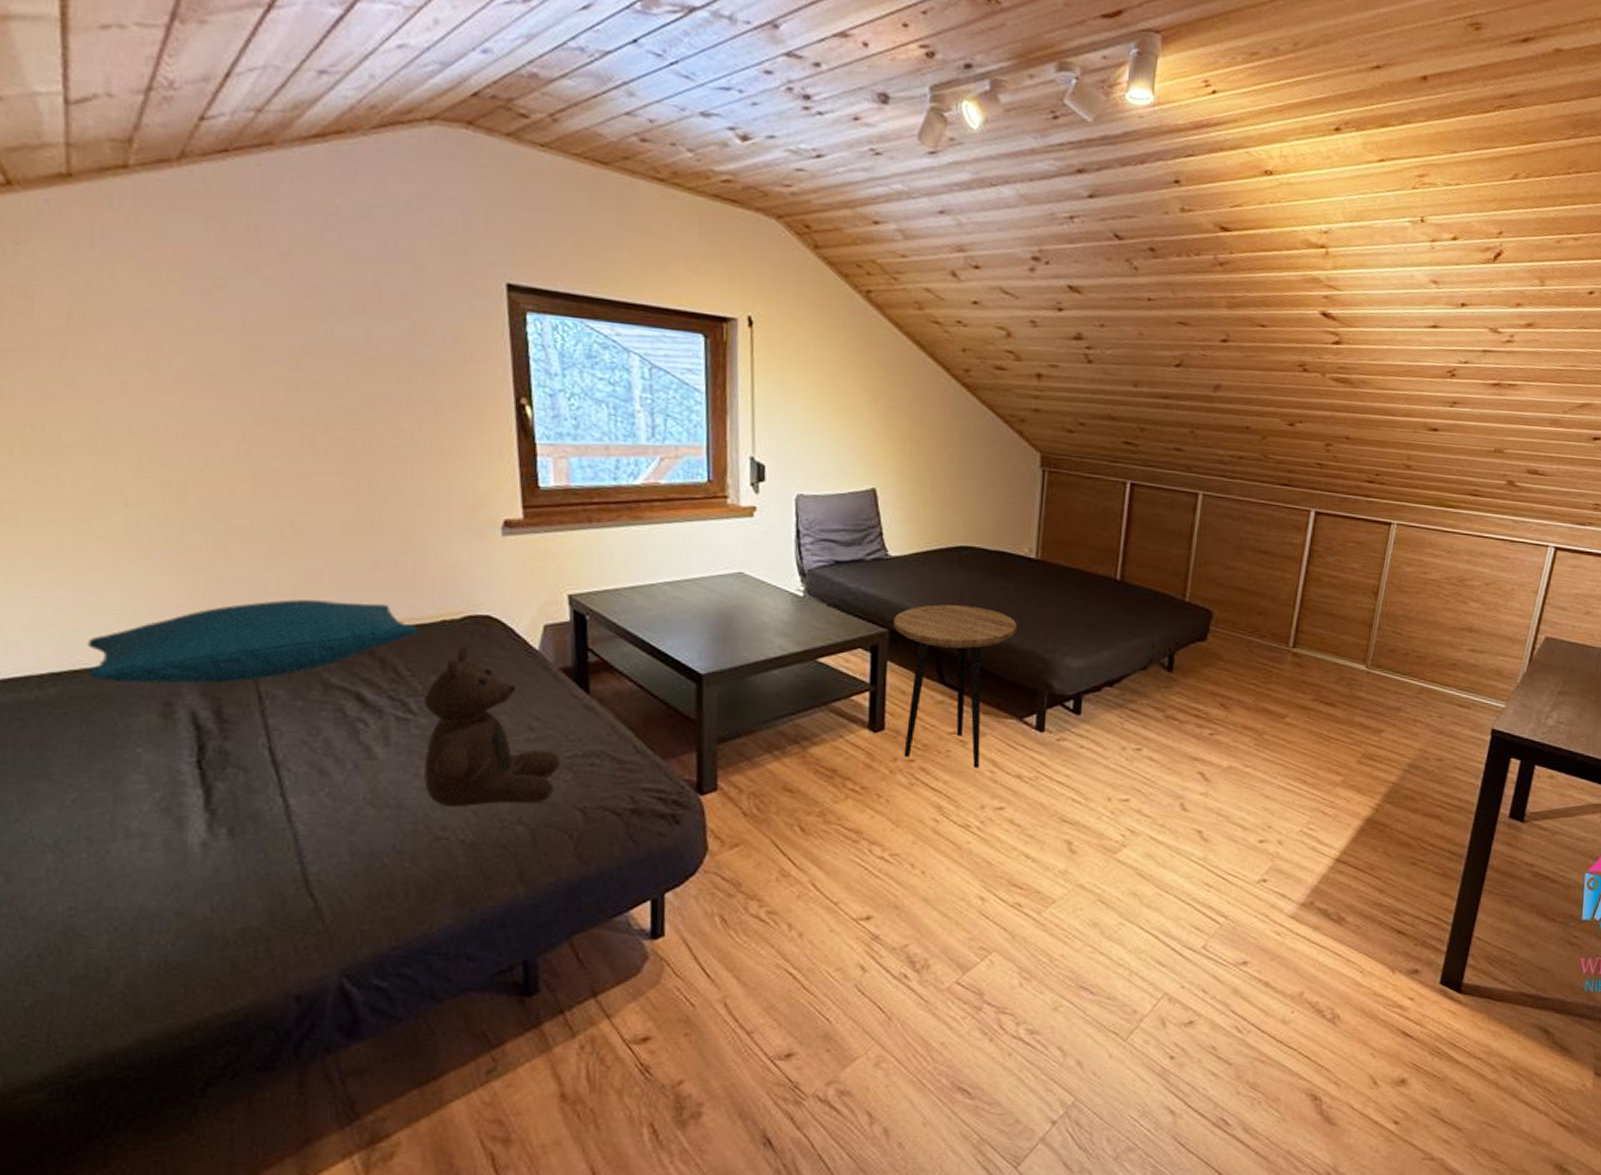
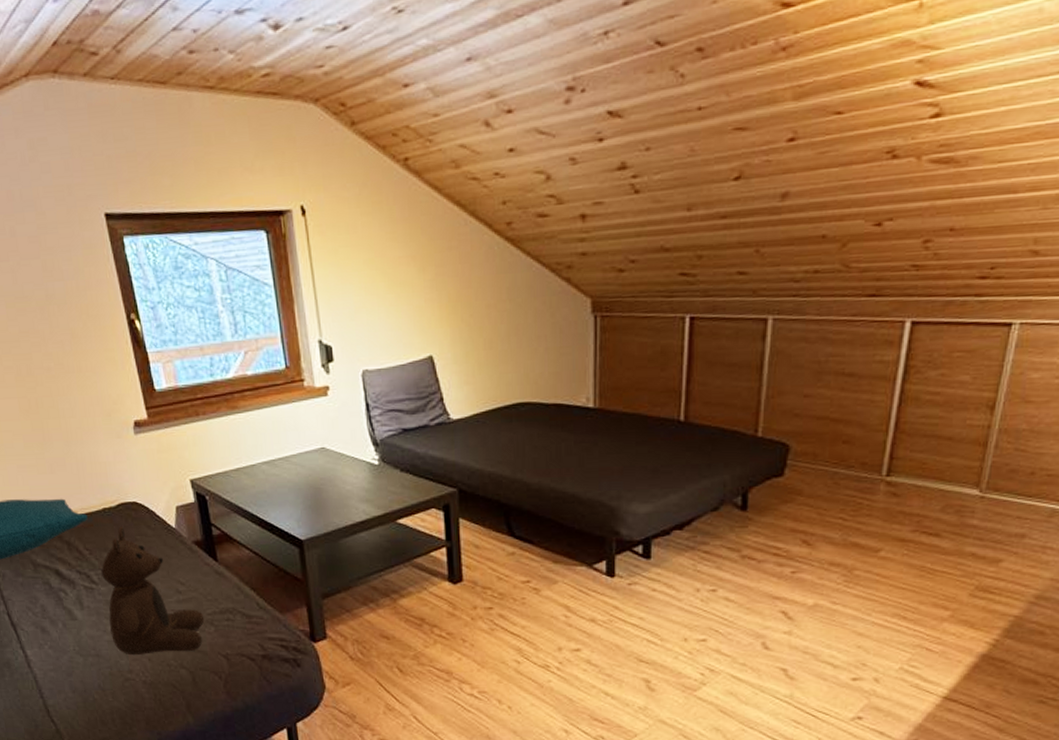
side table: present [893,604,1018,769] -> none [461,460,580,614]

